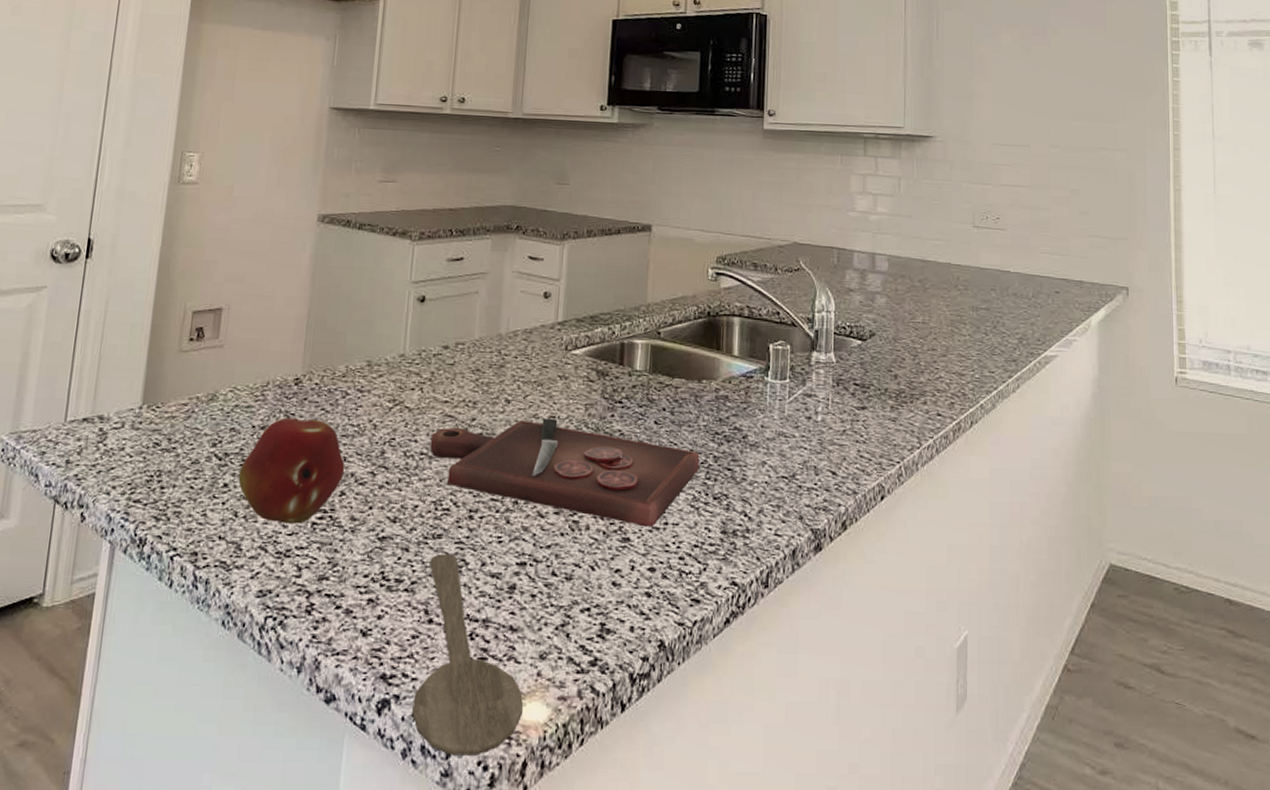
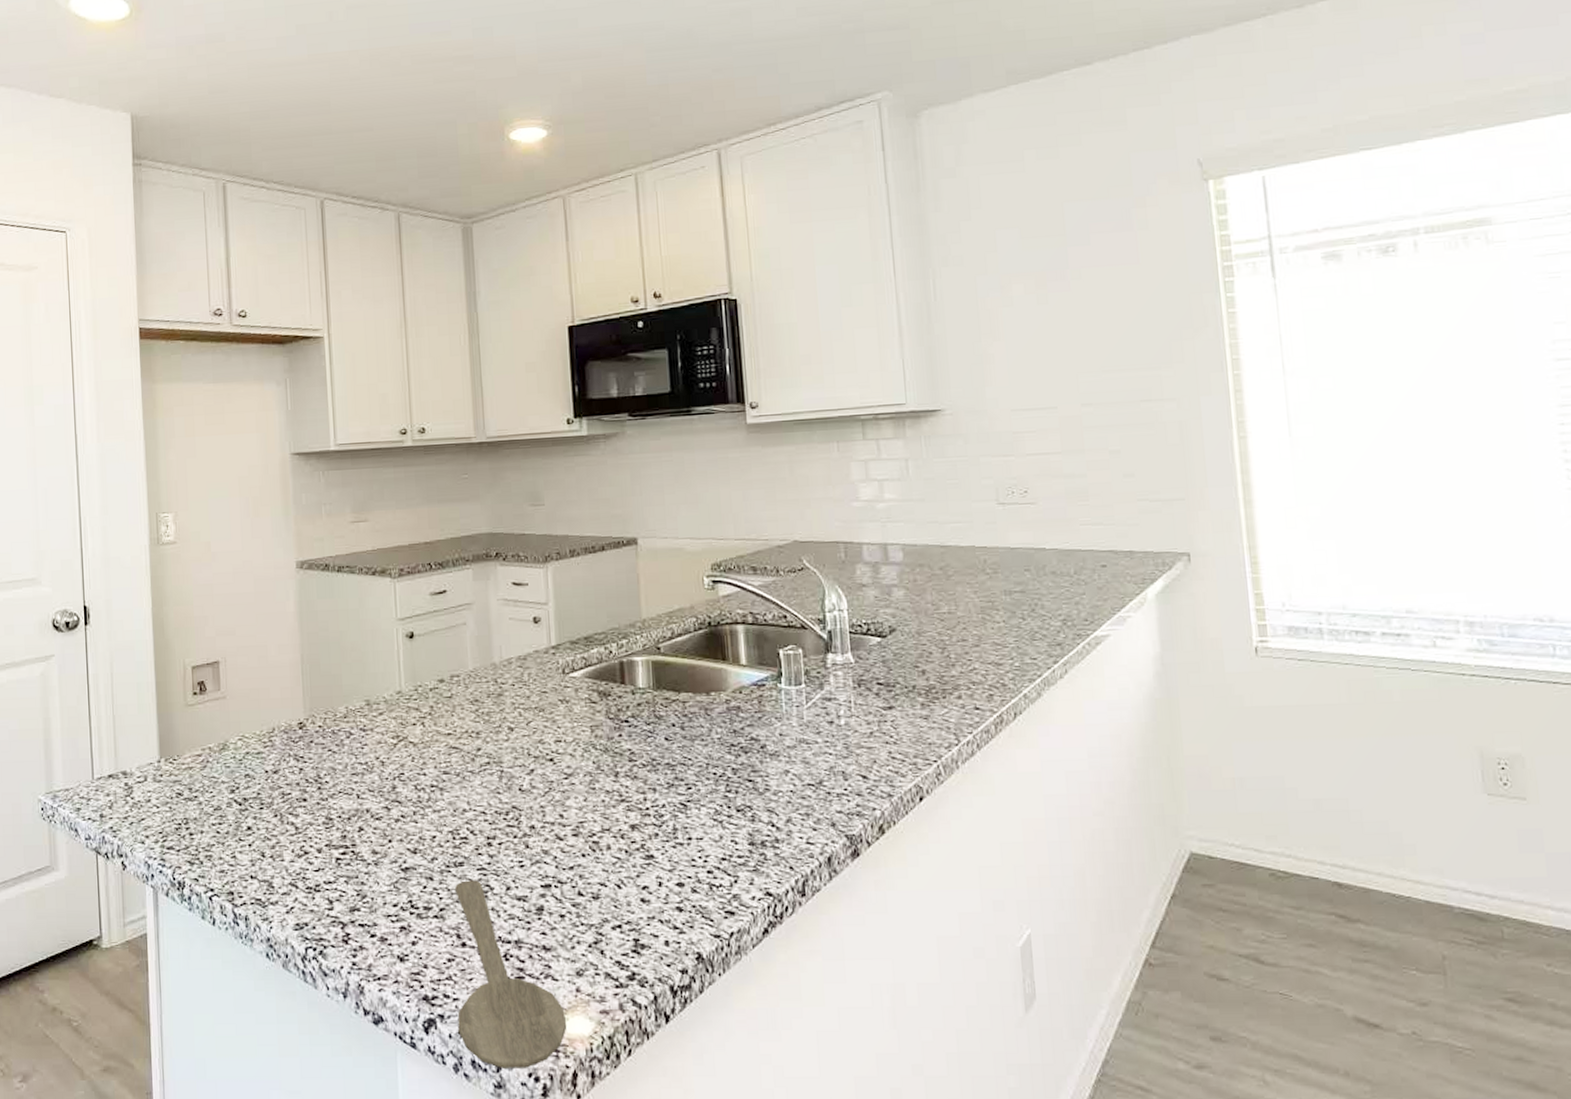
fruit: present [238,417,345,524] -> none [259,760,360,861]
cutting board: present [430,418,700,527] -> none [439,742,718,843]

